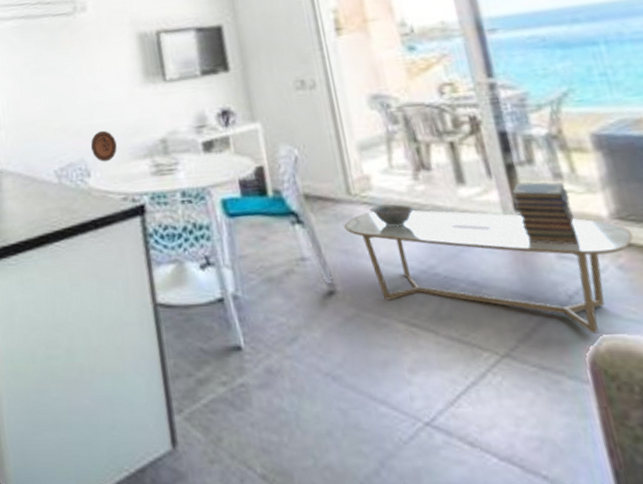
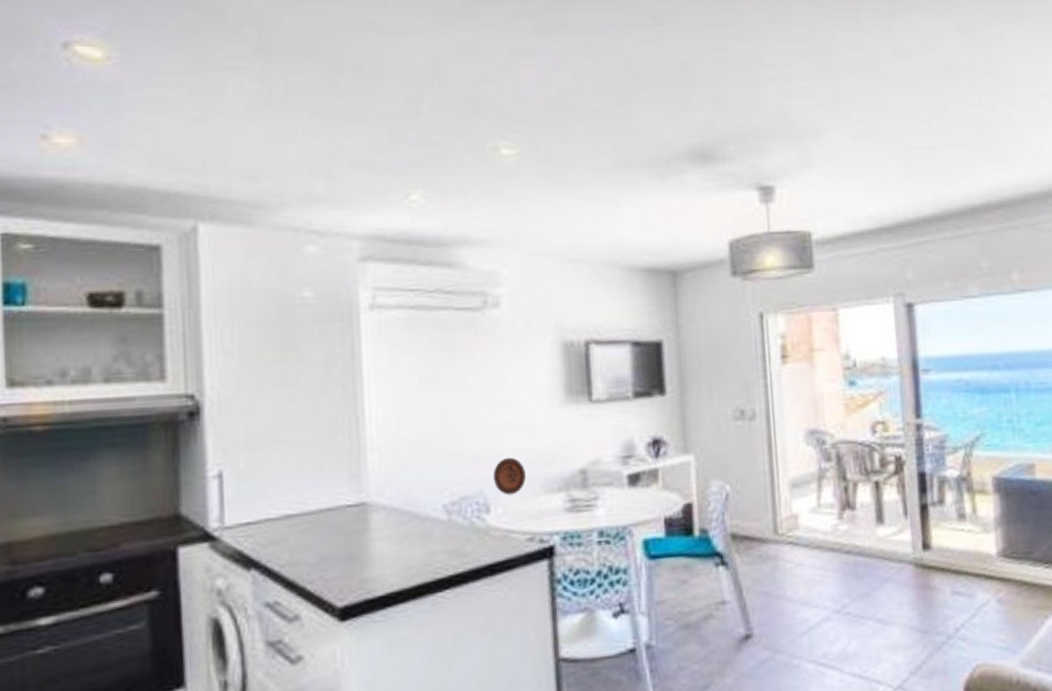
coffee table: present [344,210,633,334] -> none [768,550,1013,662]
decorative bowl: present [370,204,415,227] -> none [794,543,836,568]
book stack: present [511,182,580,245] -> none [922,522,971,581]

